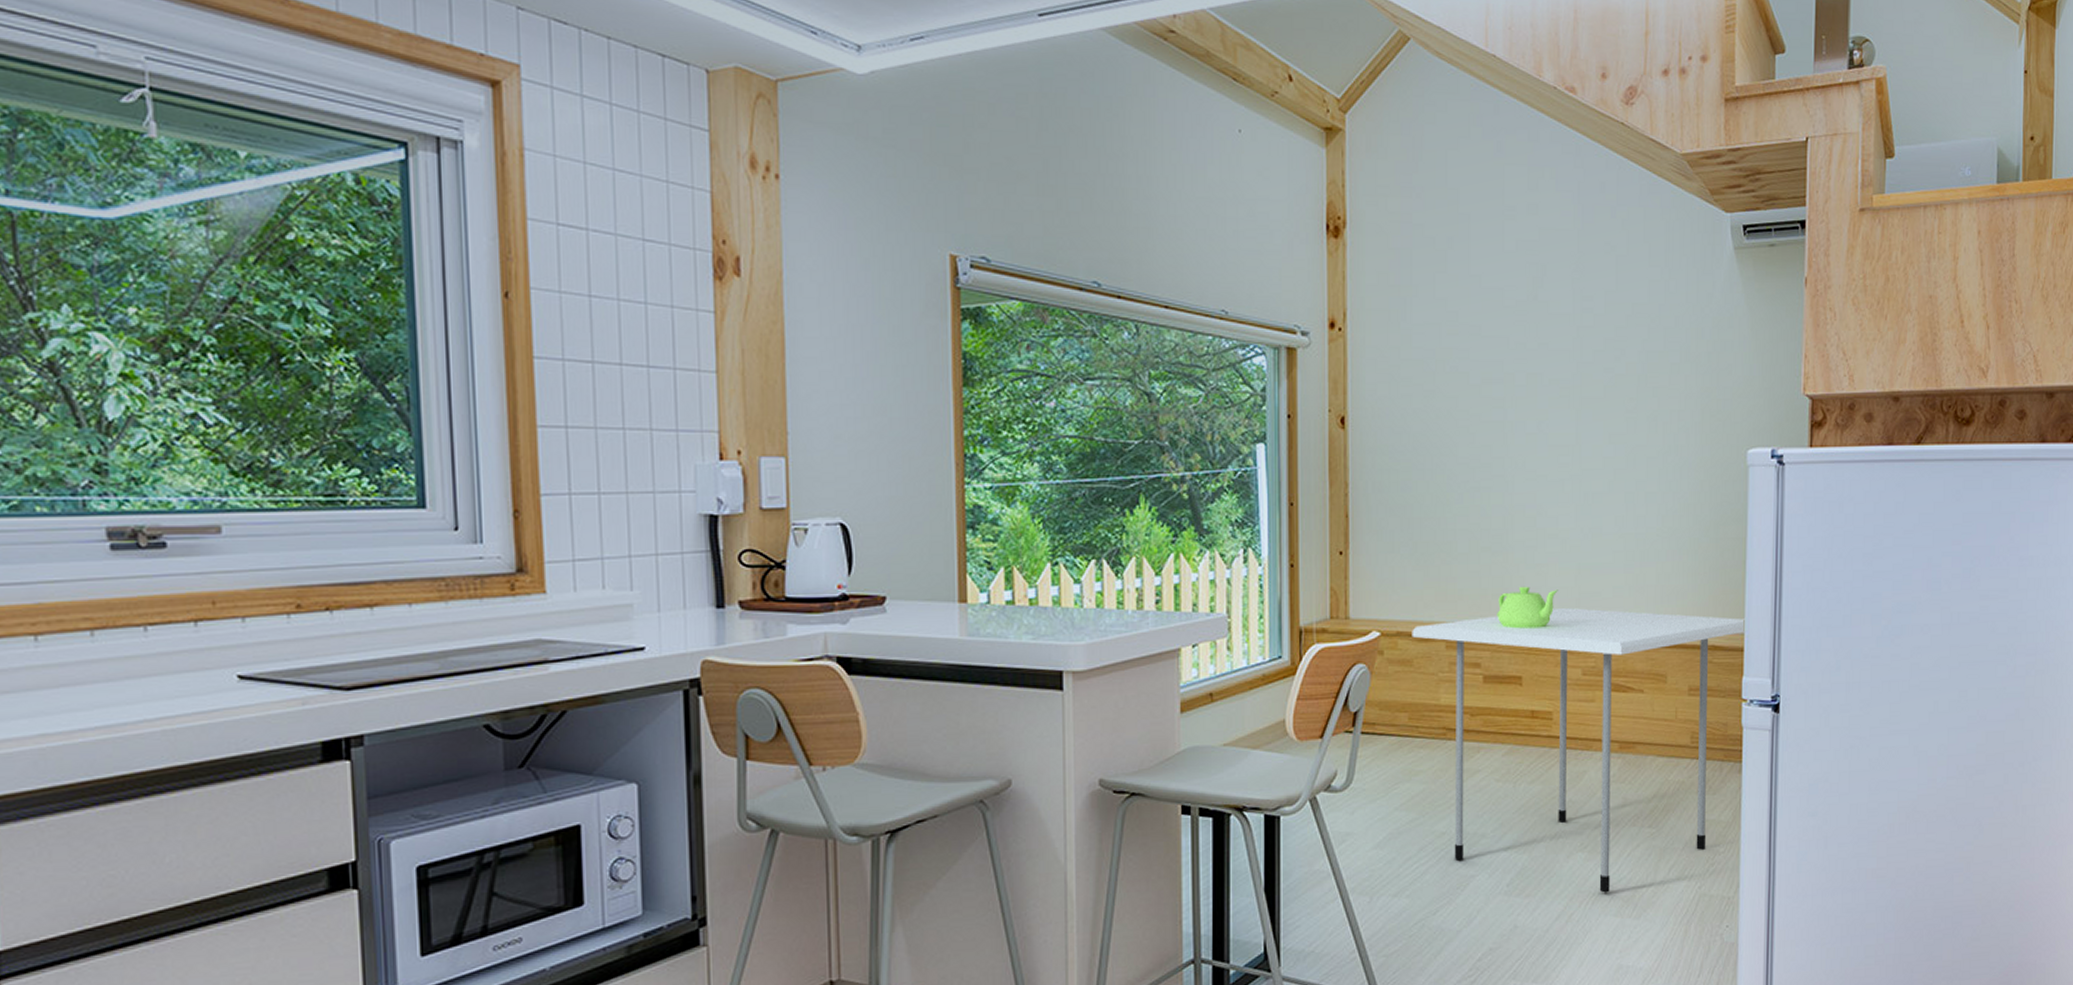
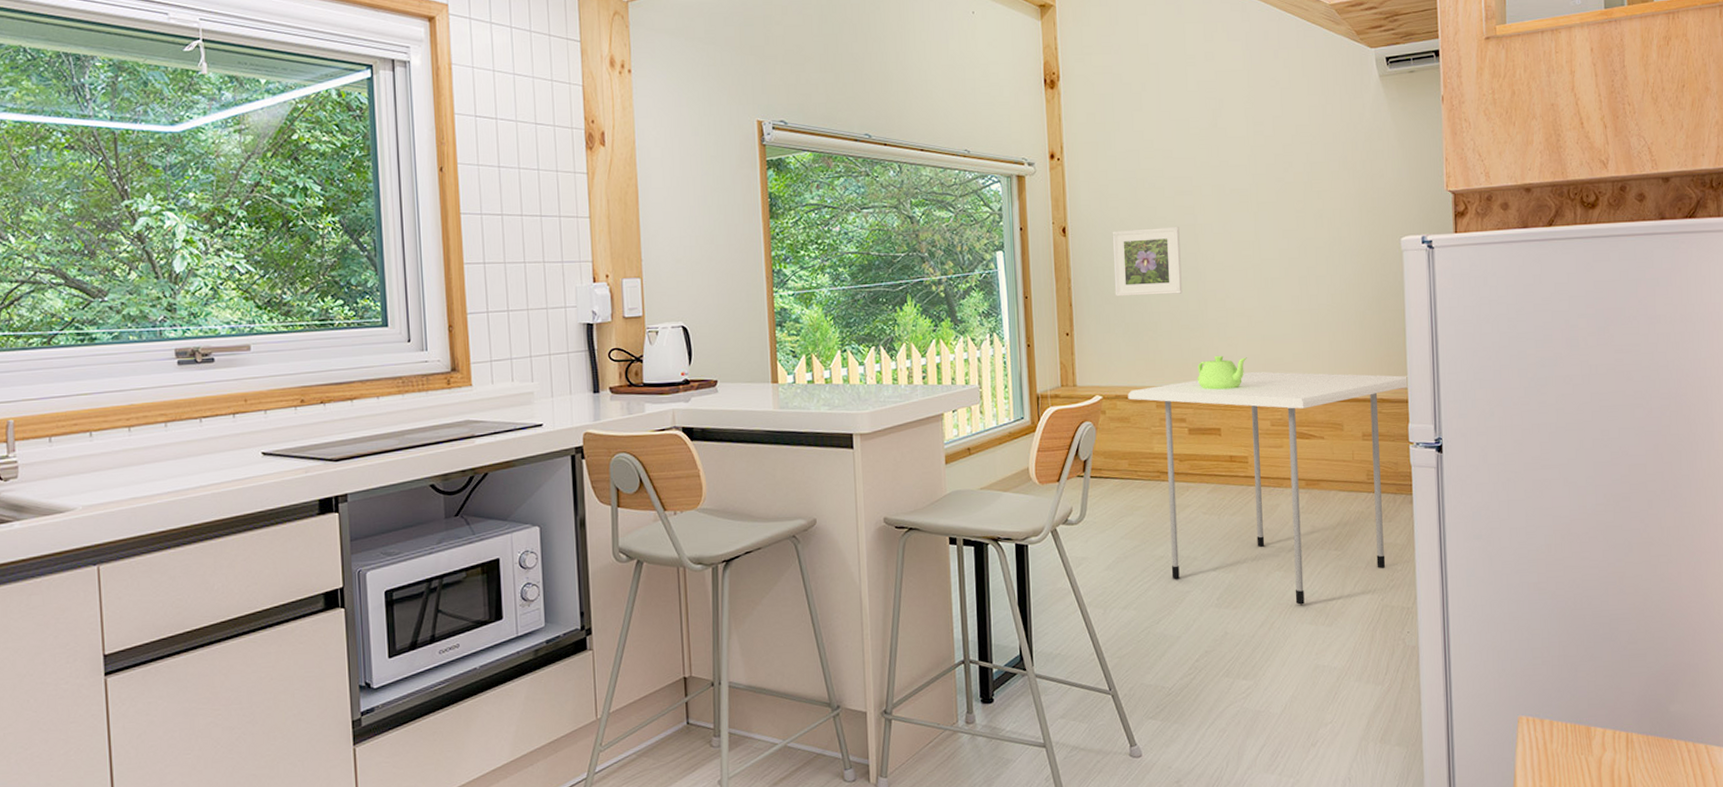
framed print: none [1402,422,1485,508] -> present [1112,226,1182,297]

